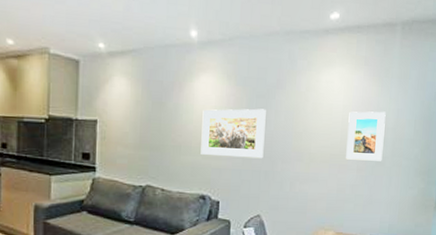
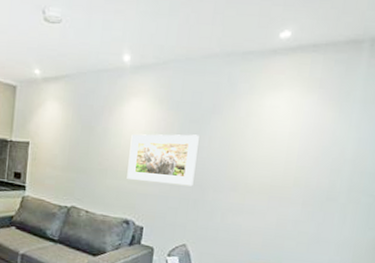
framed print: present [346,111,386,161] -> none [289,139,344,196]

